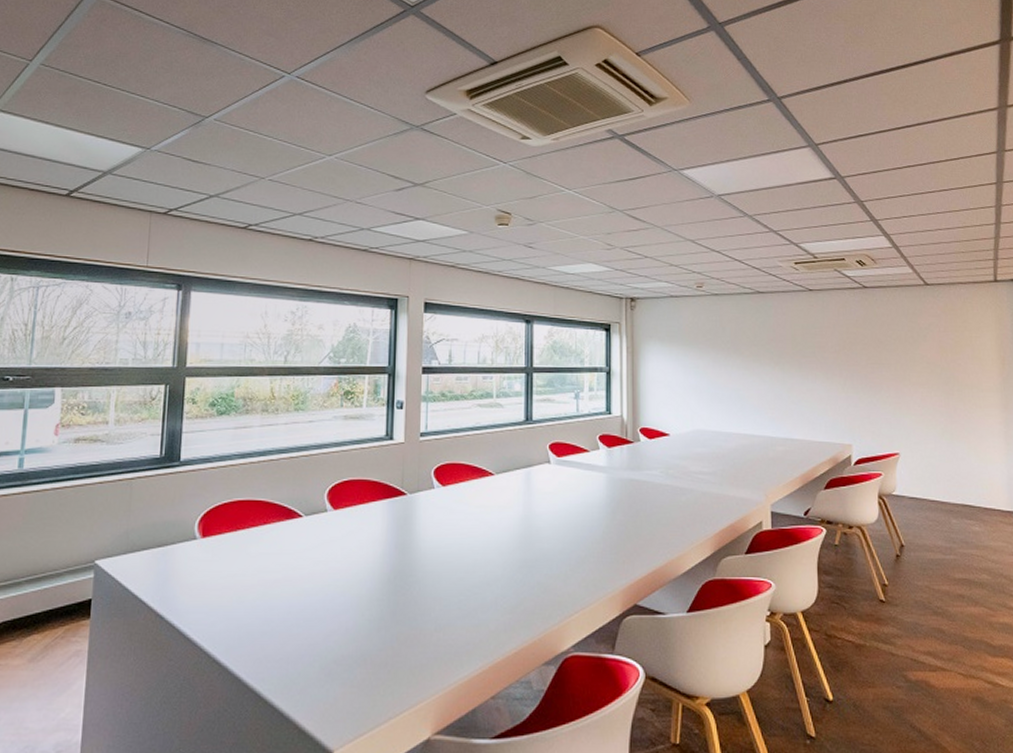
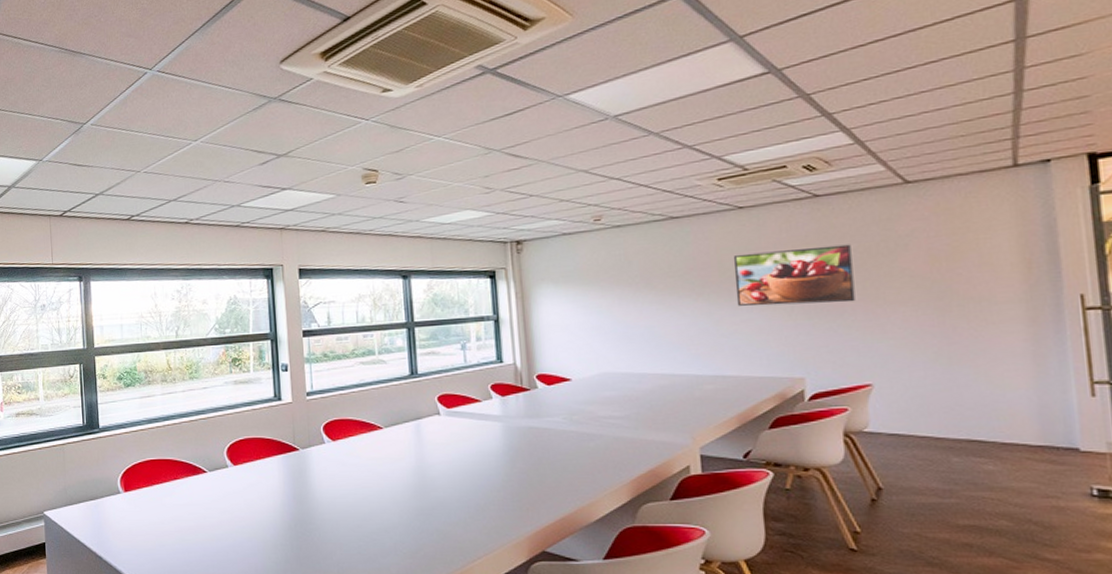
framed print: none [803,330,890,381] -> present [733,244,855,306]

